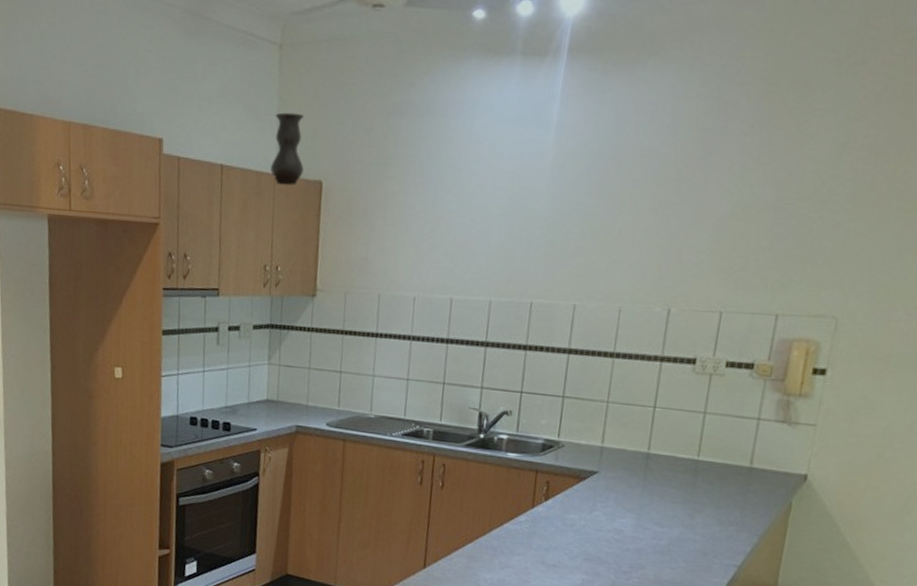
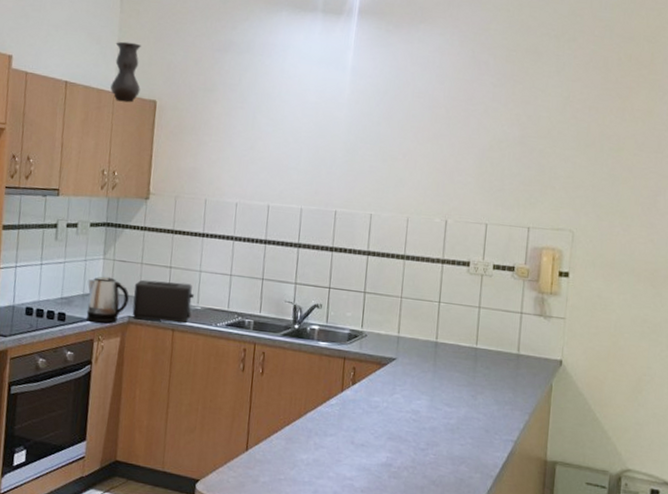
kettle: none [251,383,297,434] -> present [86,276,129,324]
toaster: none [300,386,368,433] -> present [132,279,195,323]

